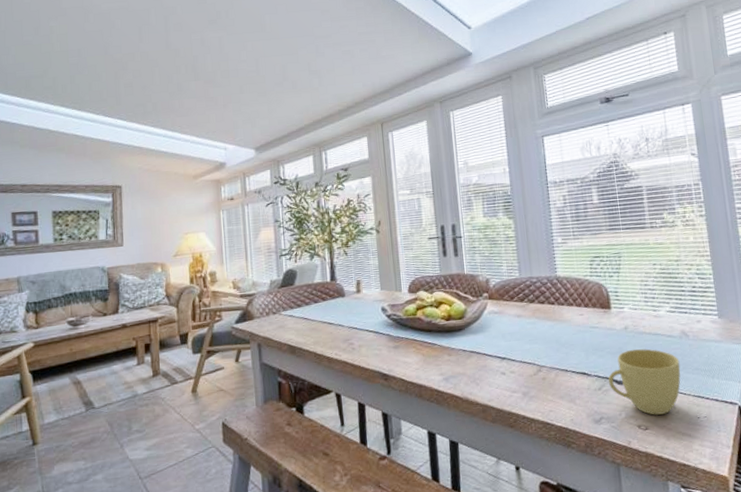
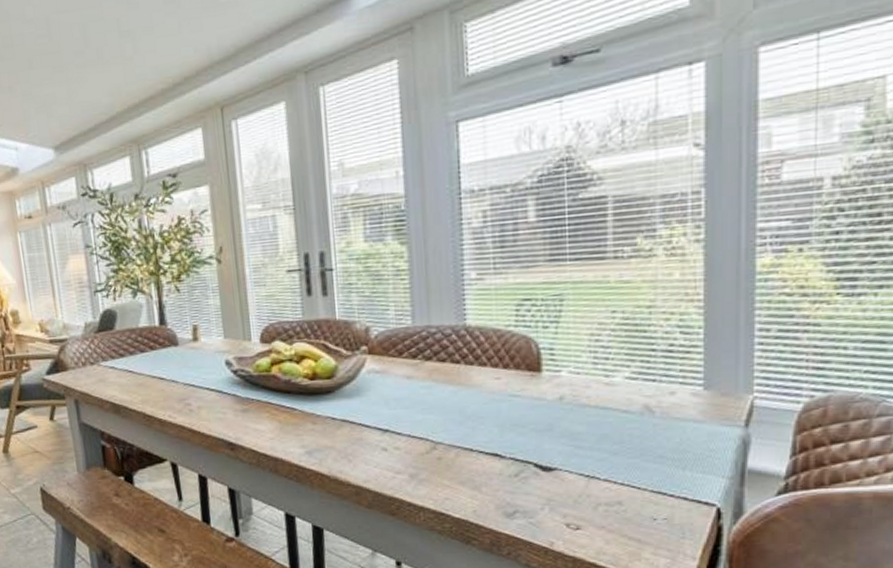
cup: present [608,348,681,415] -> none [528,426,636,512]

